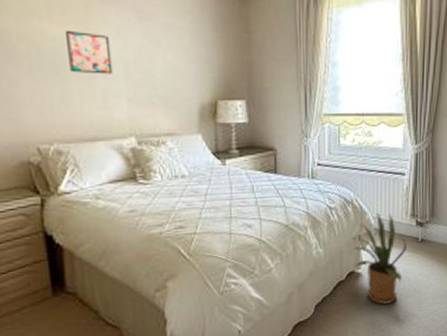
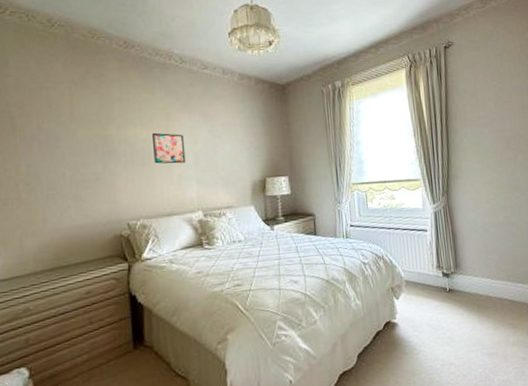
house plant: present [352,213,406,305] -> none [385,267,436,353]

